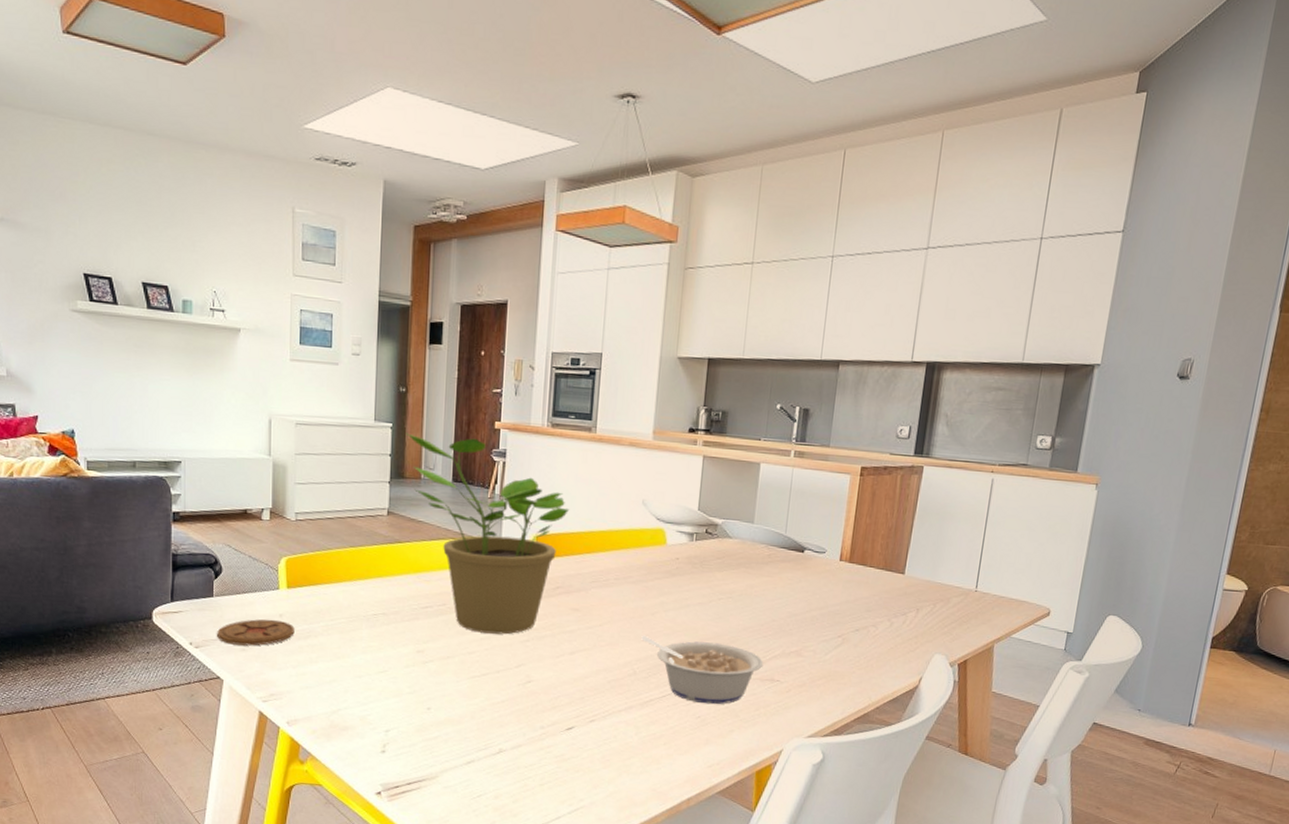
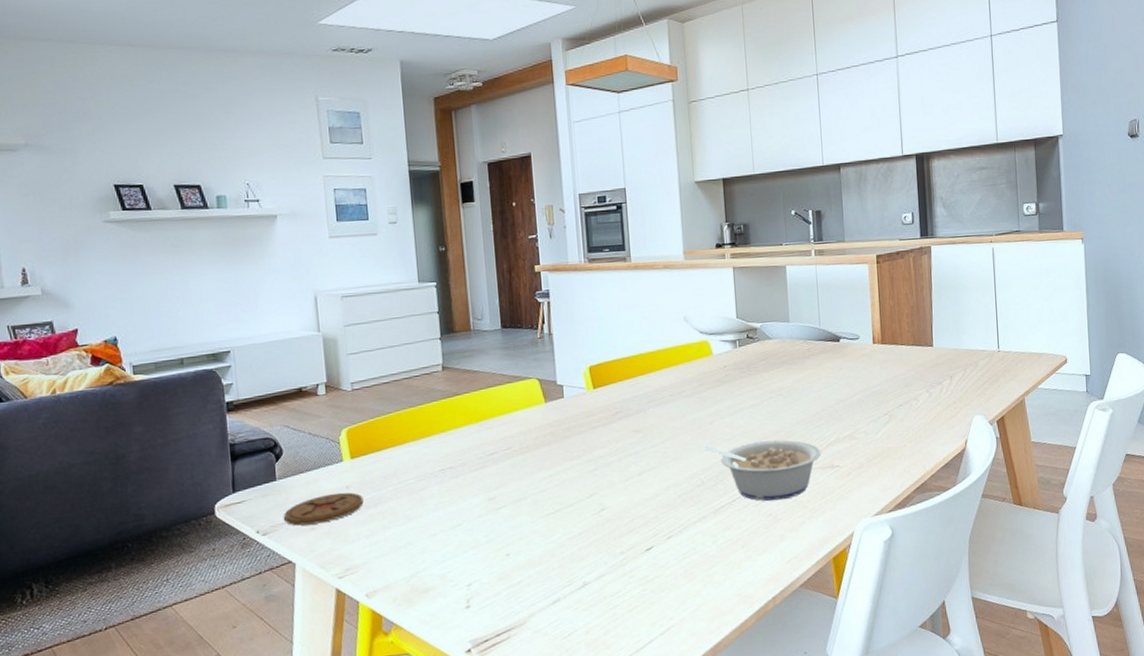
potted plant: present [406,433,570,635] -> none [450,284,617,470]

